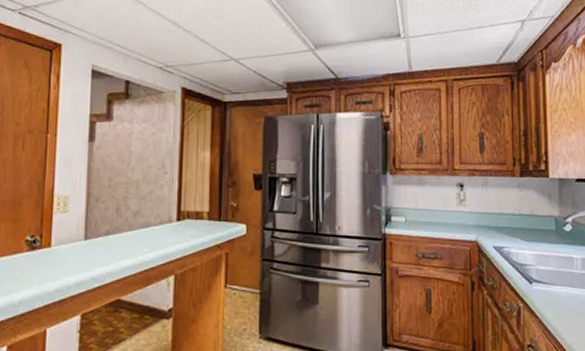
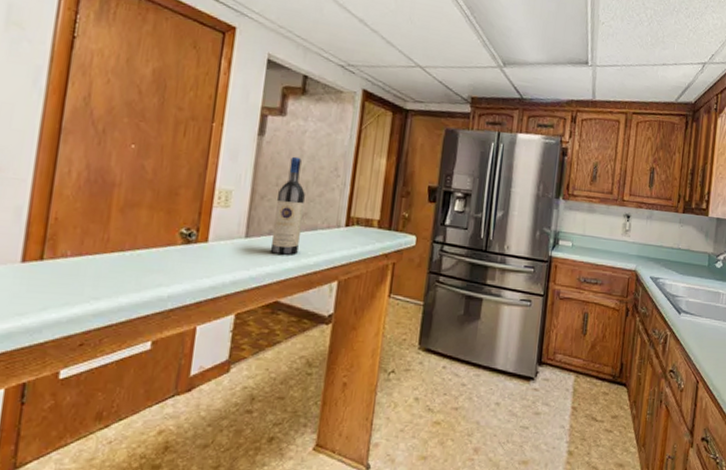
wine bottle: none [109,158,136,253] -> present [271,156,305,255]

